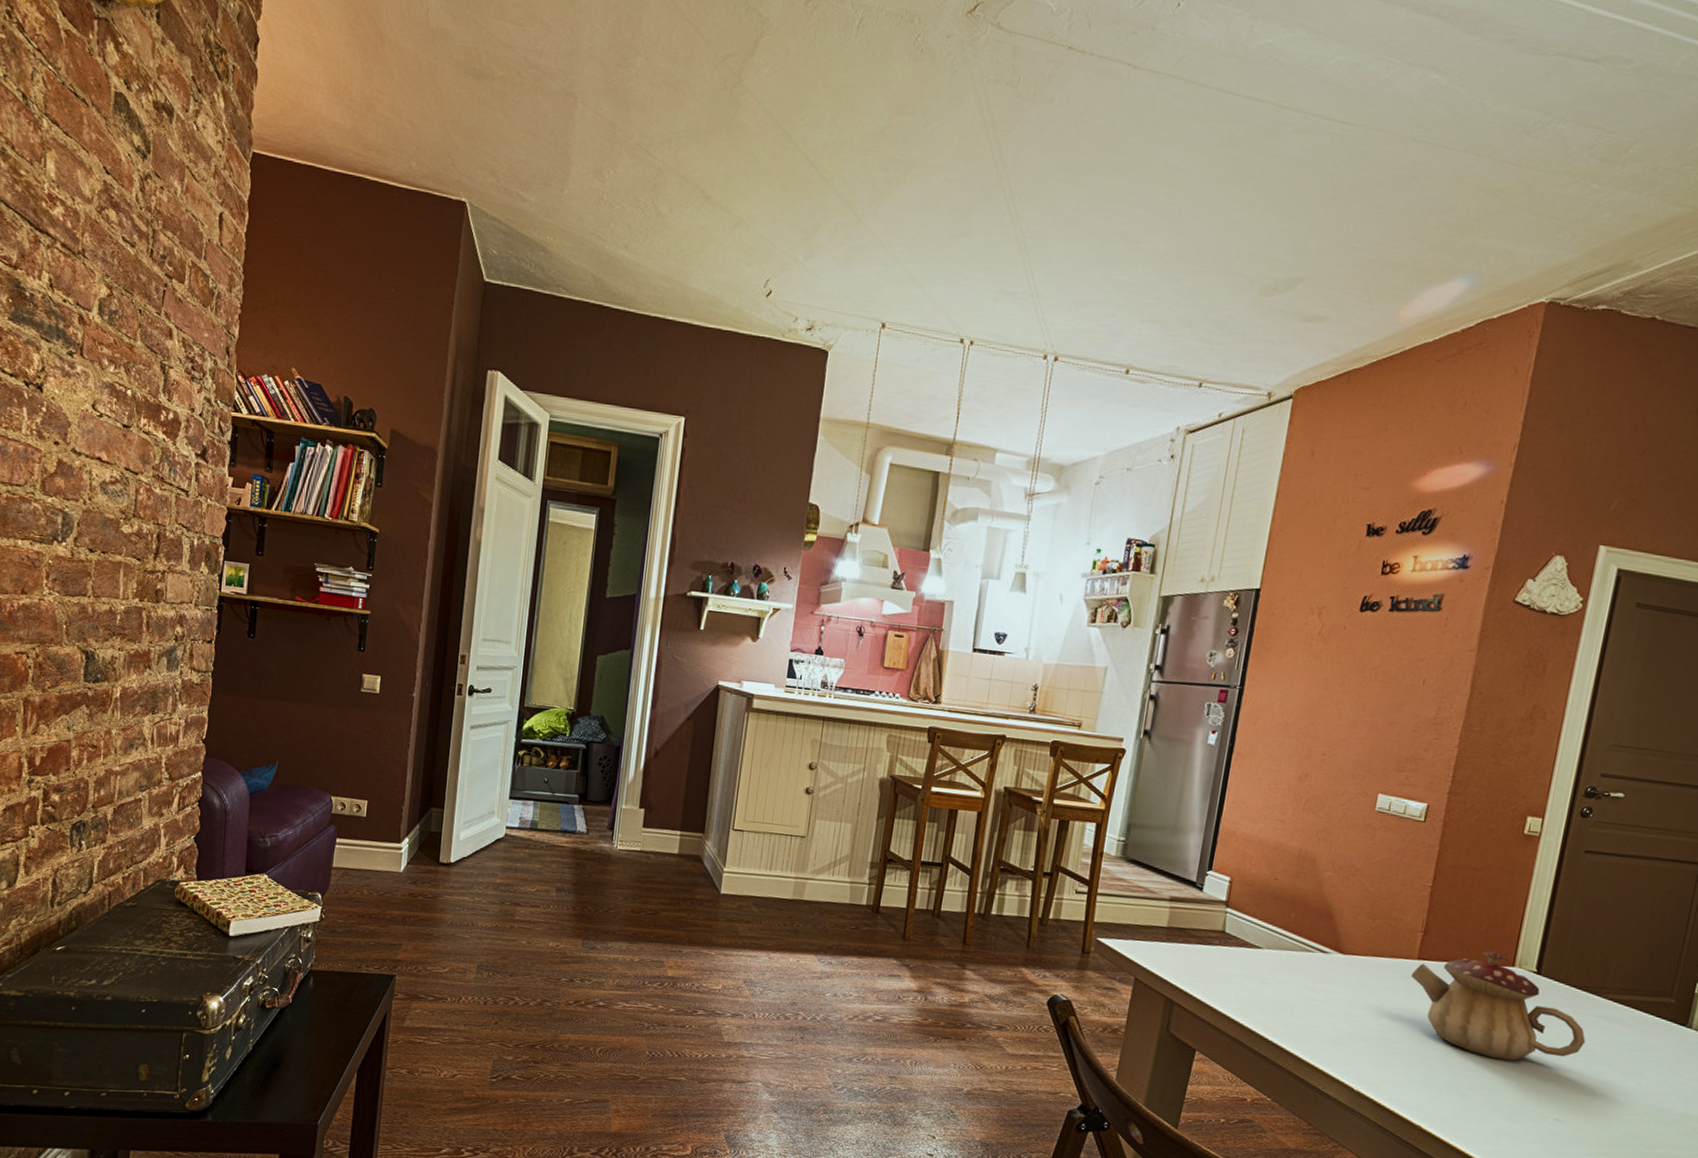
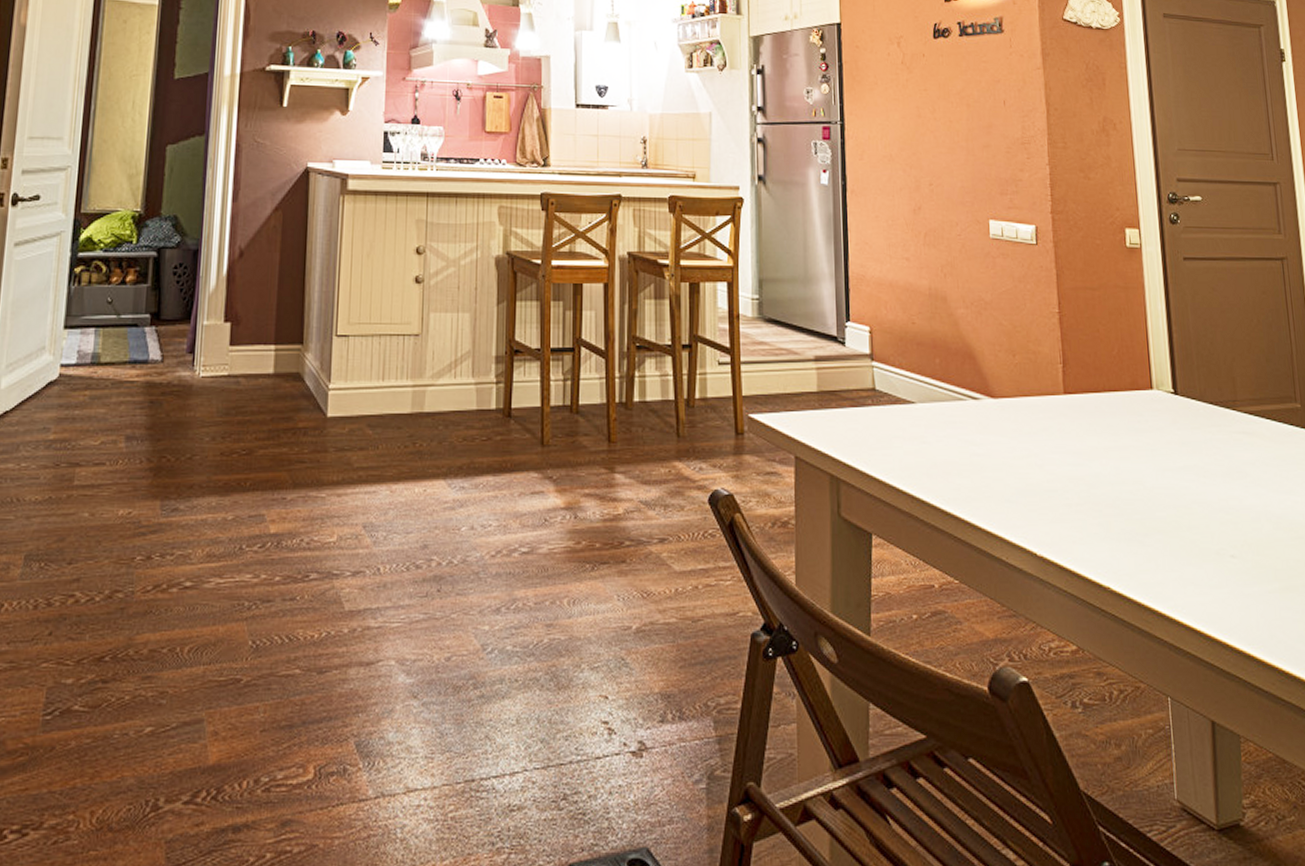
teapot: present [1411,950,1586,1061] -> none [1062,374,1236,496]

